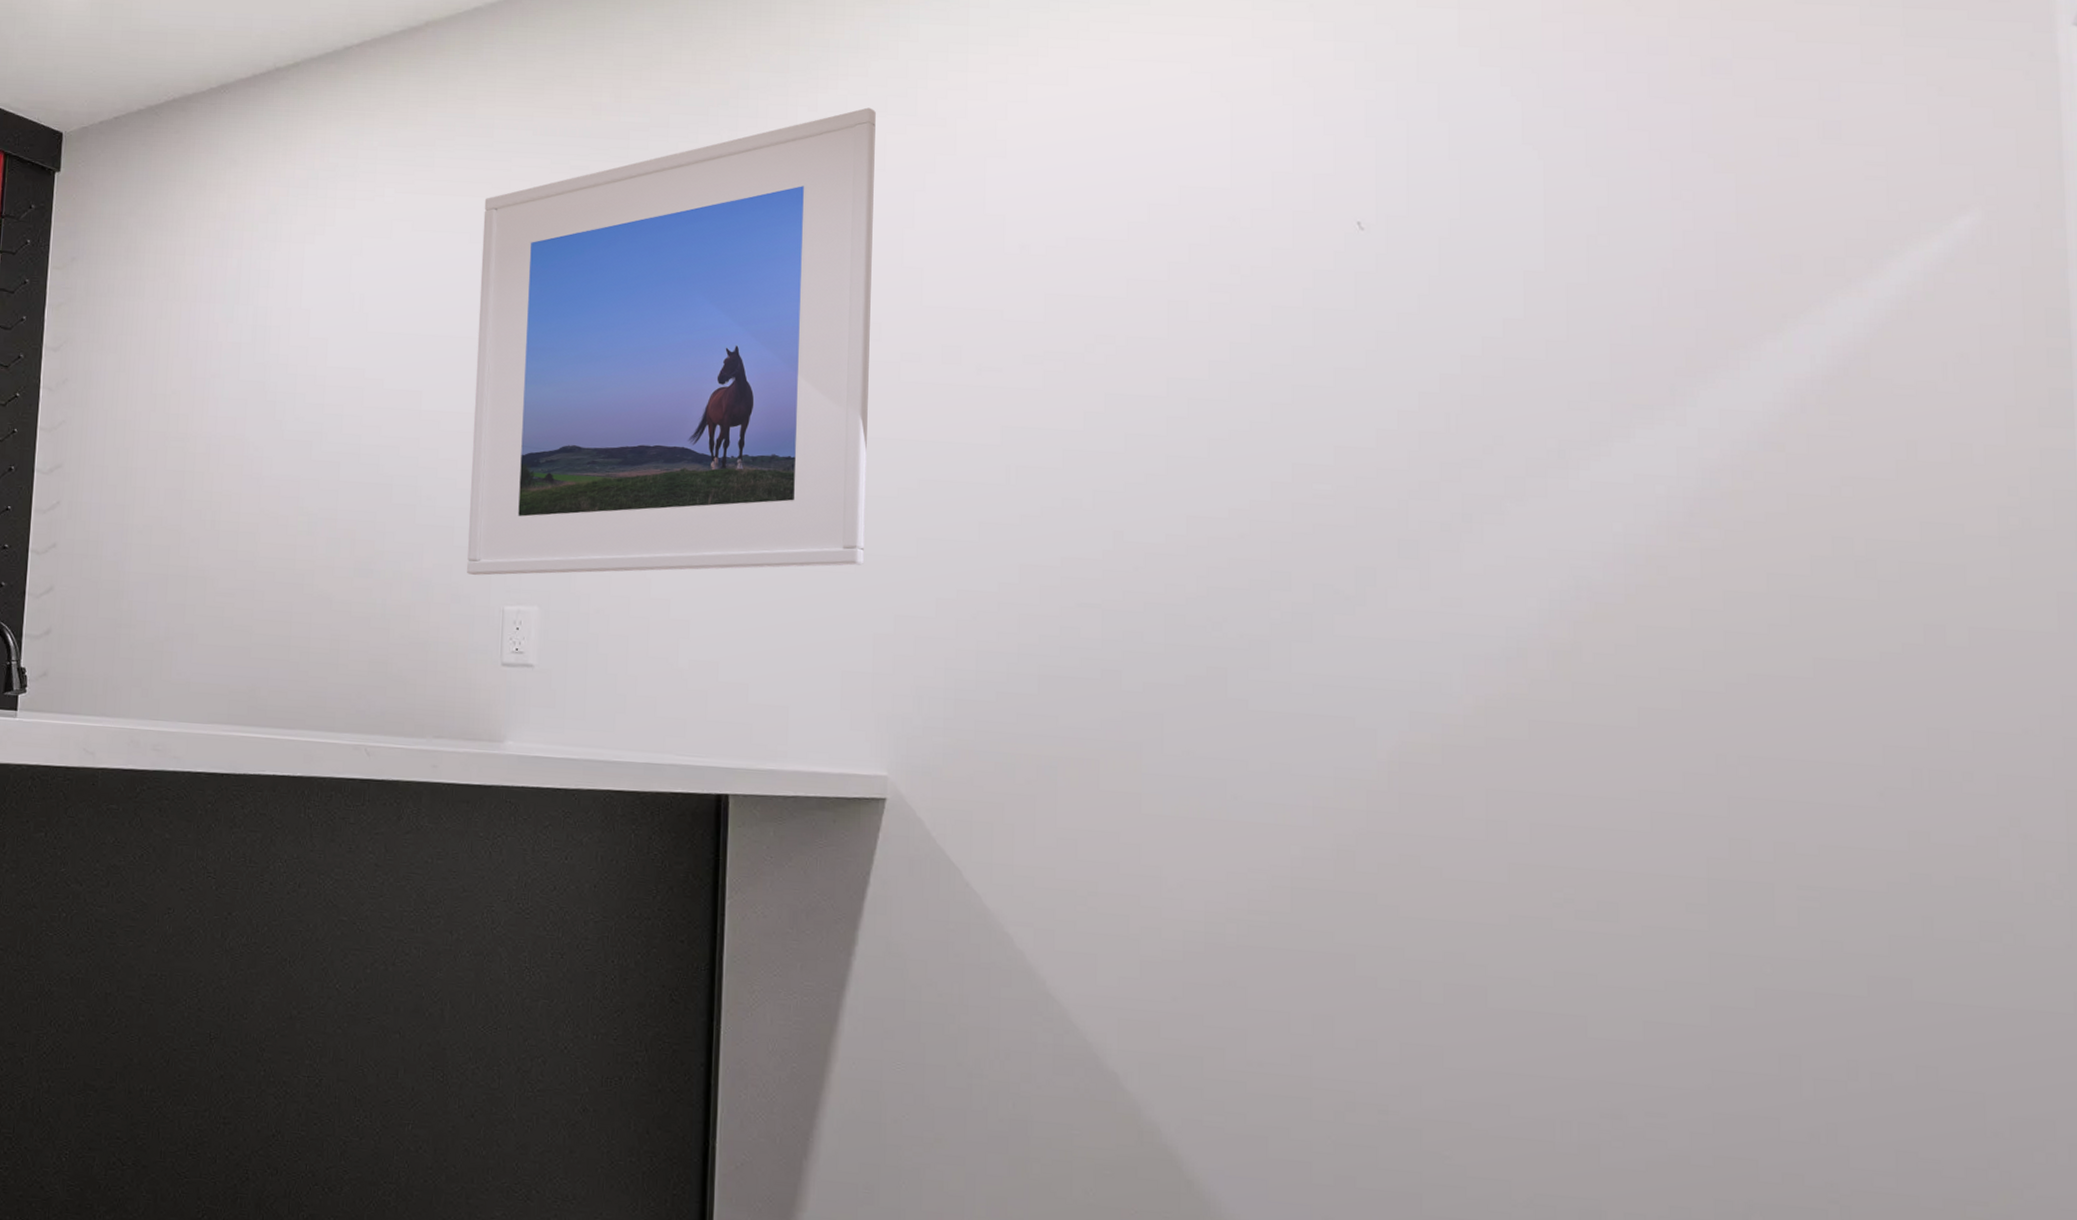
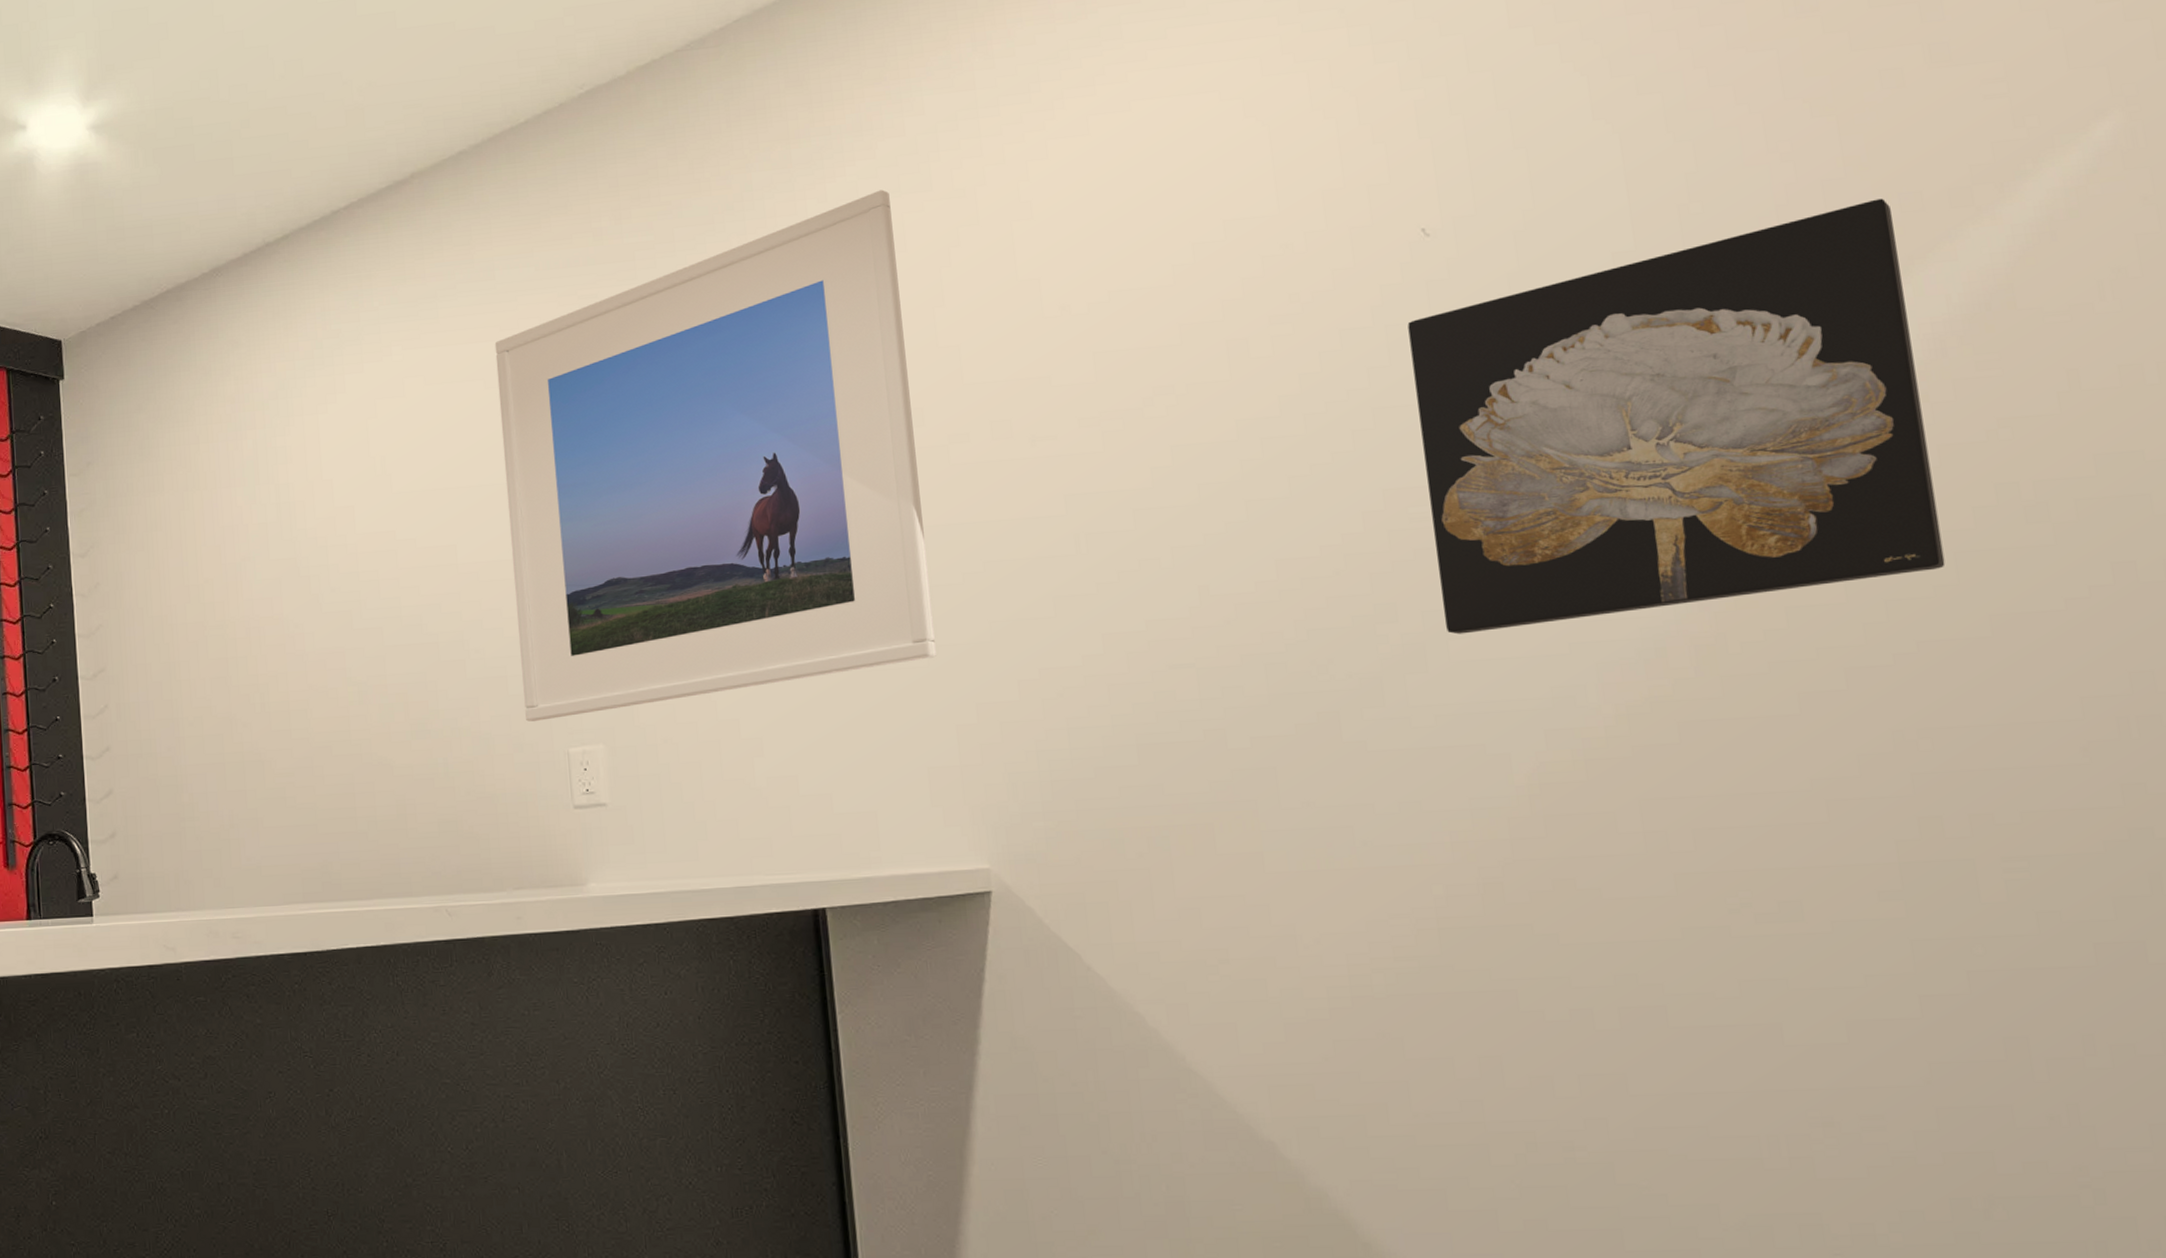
wall art: none [1334,257,1781,611] -> present [1407,198,1946,635]

